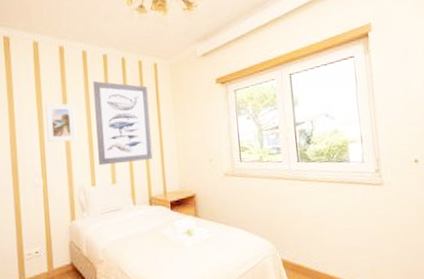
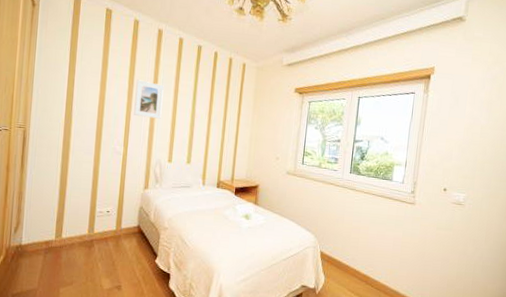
wall art: present [93,81,153,166] -> none [178,67,233,149]

